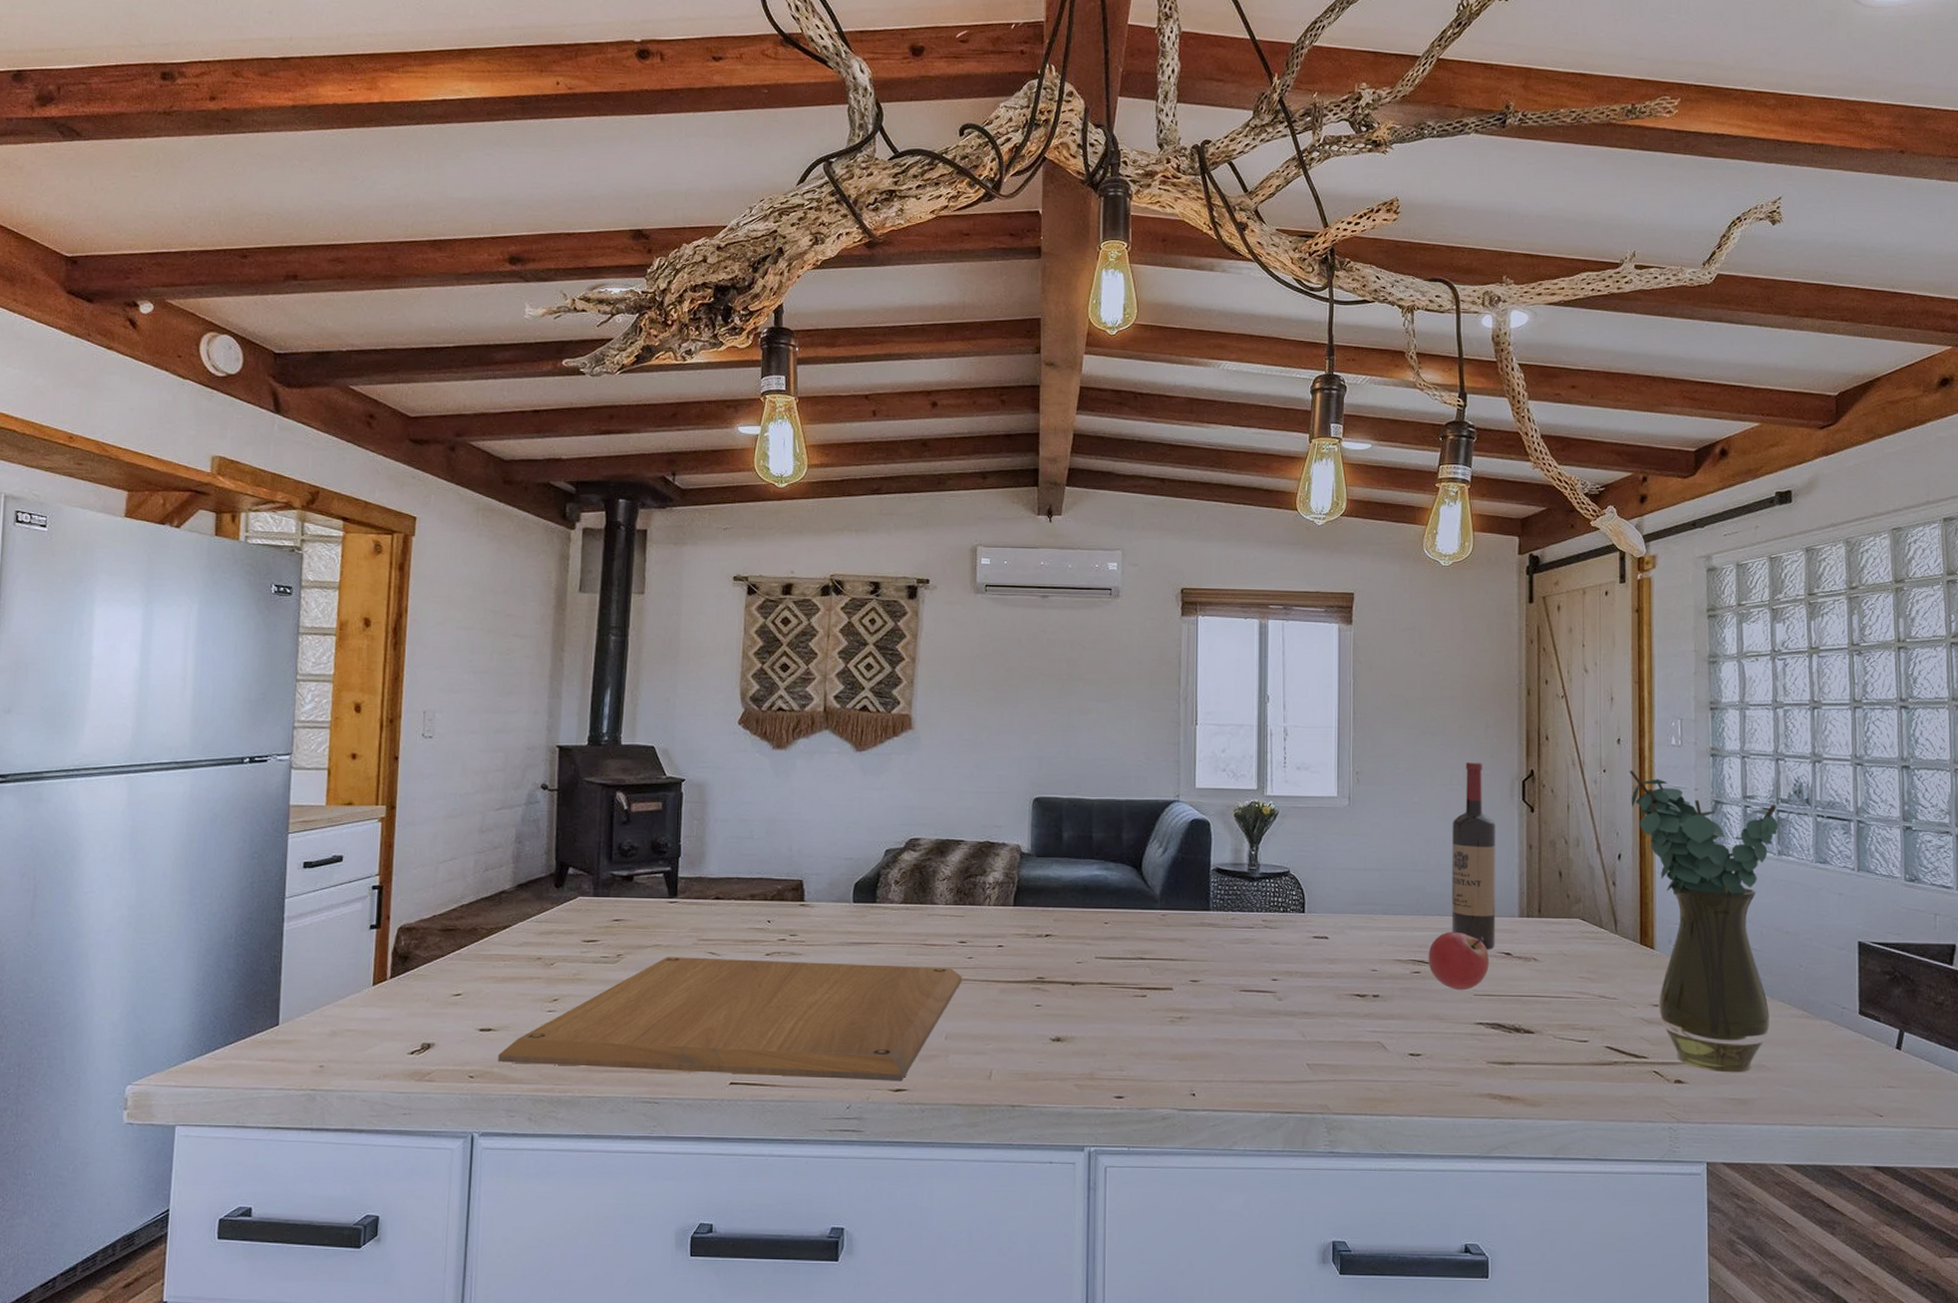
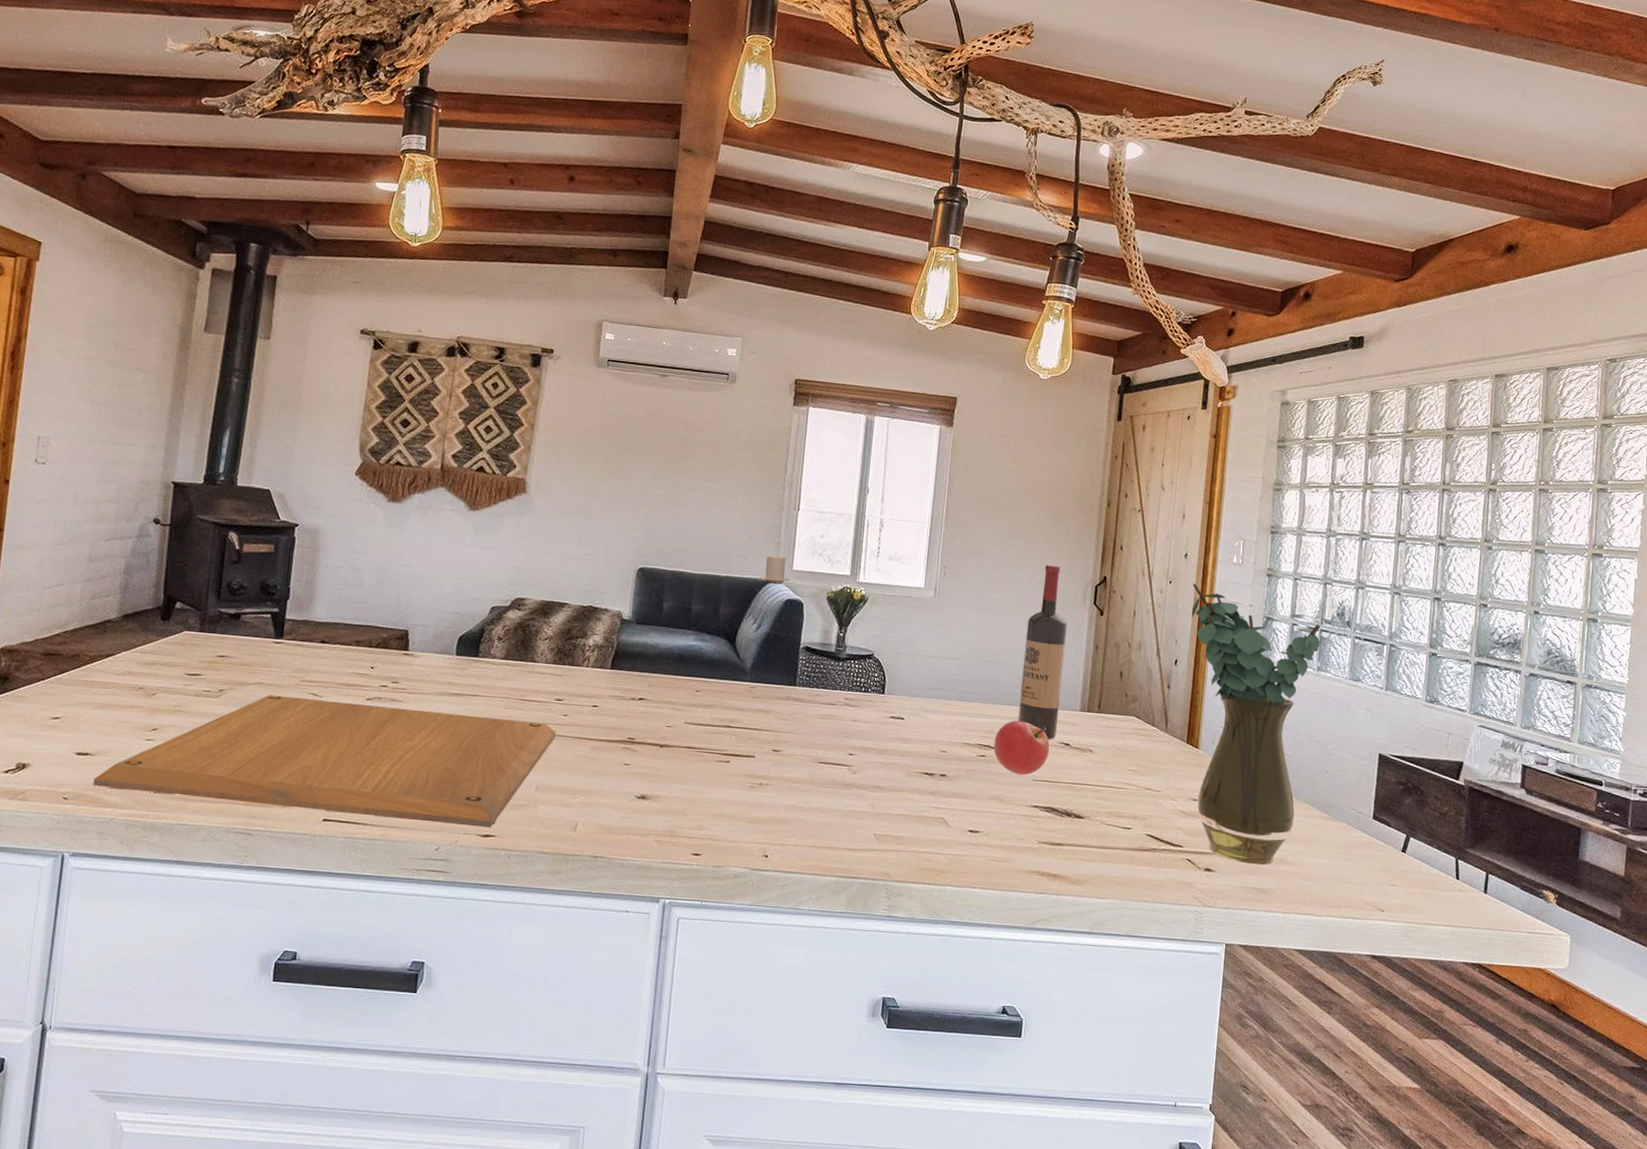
candle: none [1161,774,1194,804] -> present [759,555,791,584]

